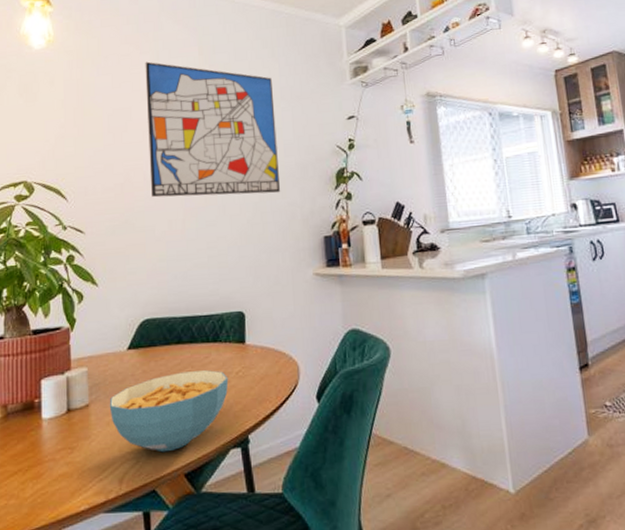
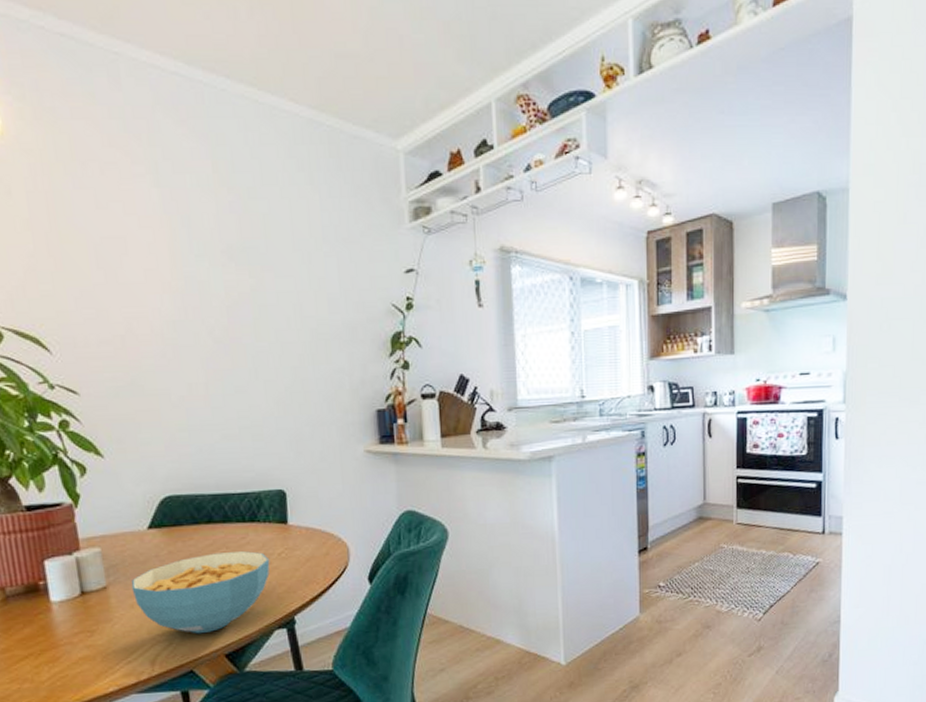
wall art: present [145,61,281,198] -> none [139,175,325,358]

